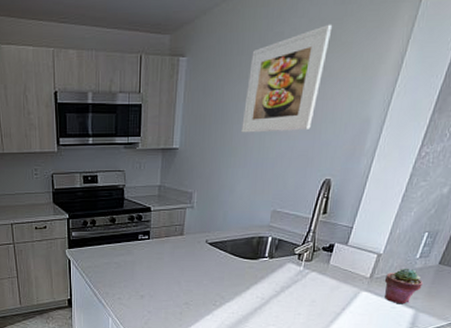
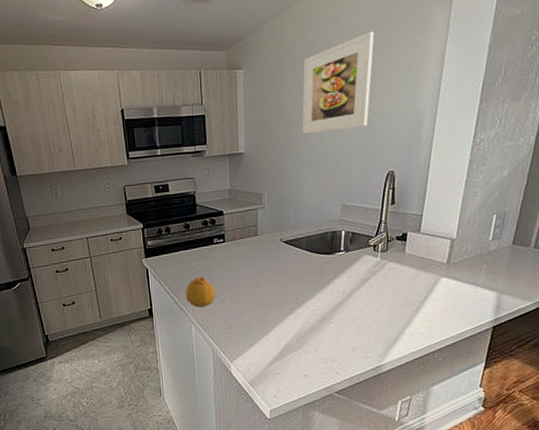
fruit: none [106,271,136,302] -> present [186,277,216,308]
potted succulent: present [384,268,424,304] -> none [462,251,501,288]

